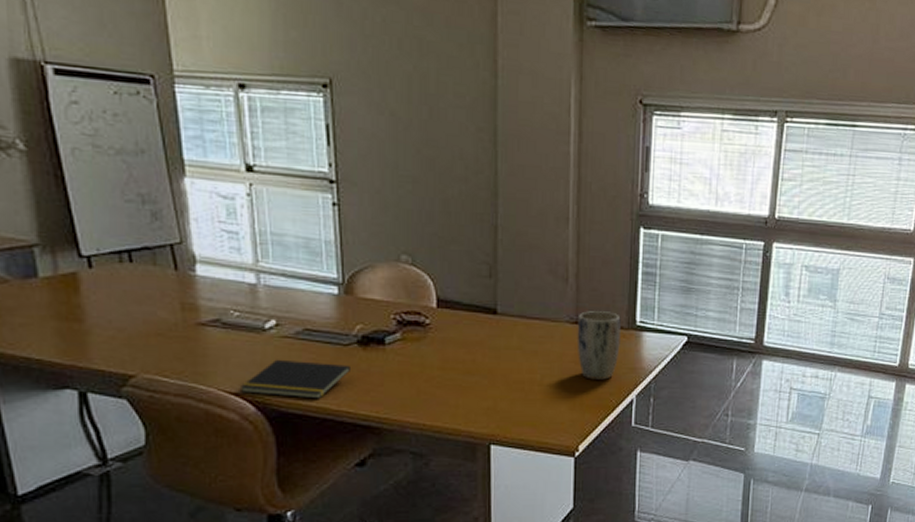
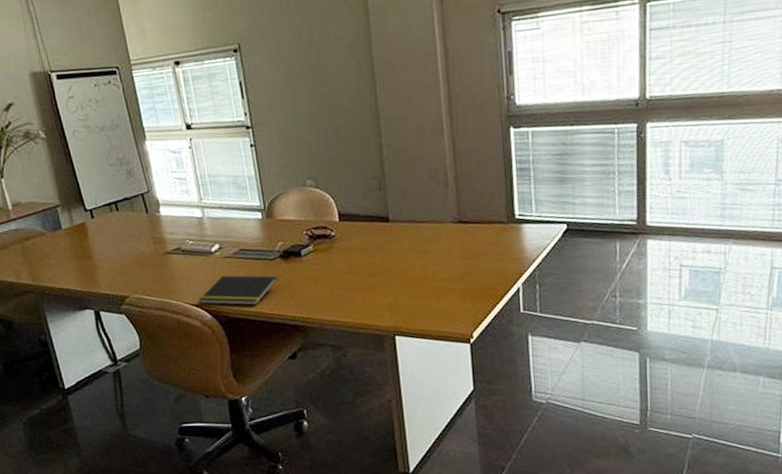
plant pot: present [577,311,621,380] -> none [460,209,502,272]

